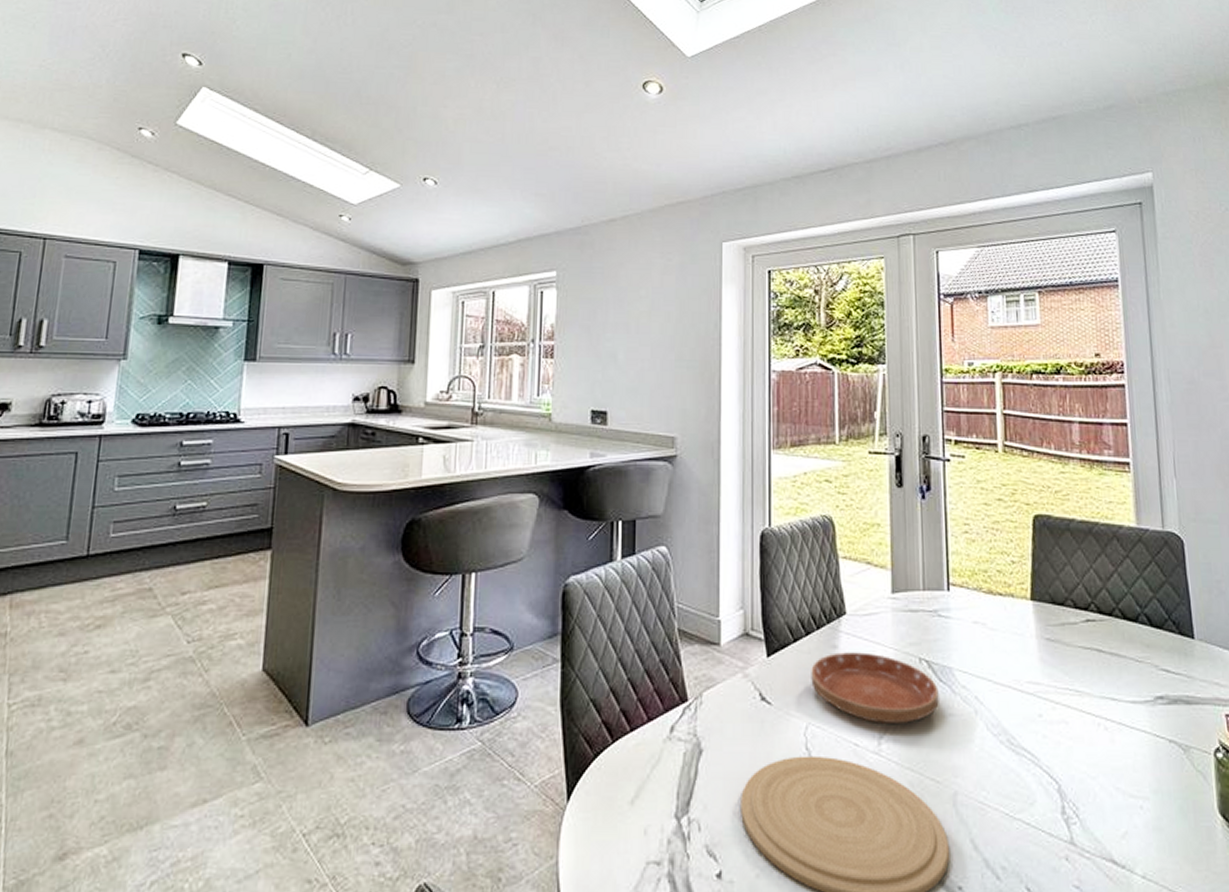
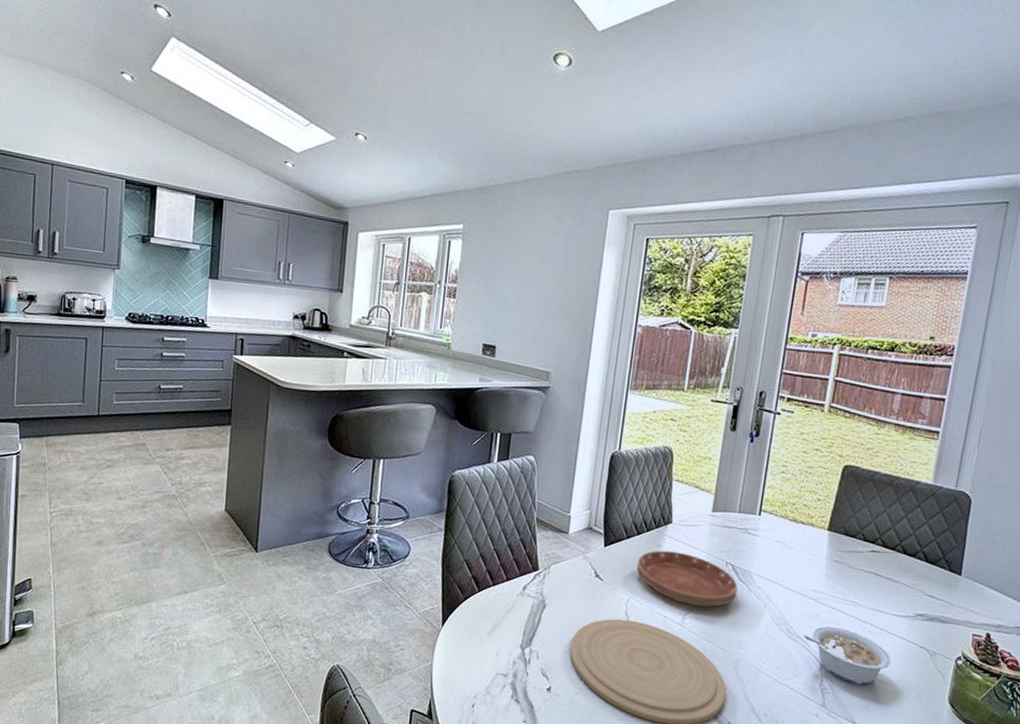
legume: none [1029,728,1140,807] -> present [803,626,891,686]

